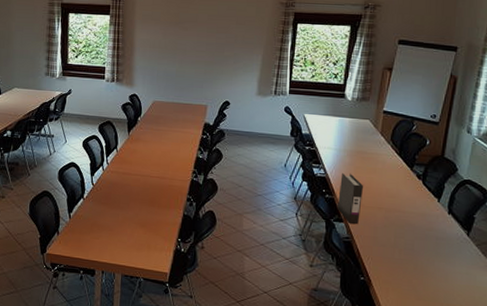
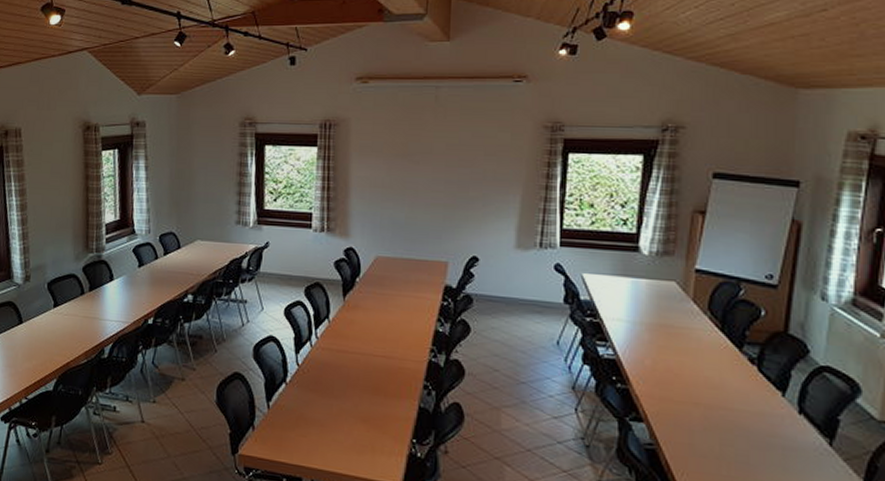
binder: present [338,172,364,224] -> none [635,353,672,425]

